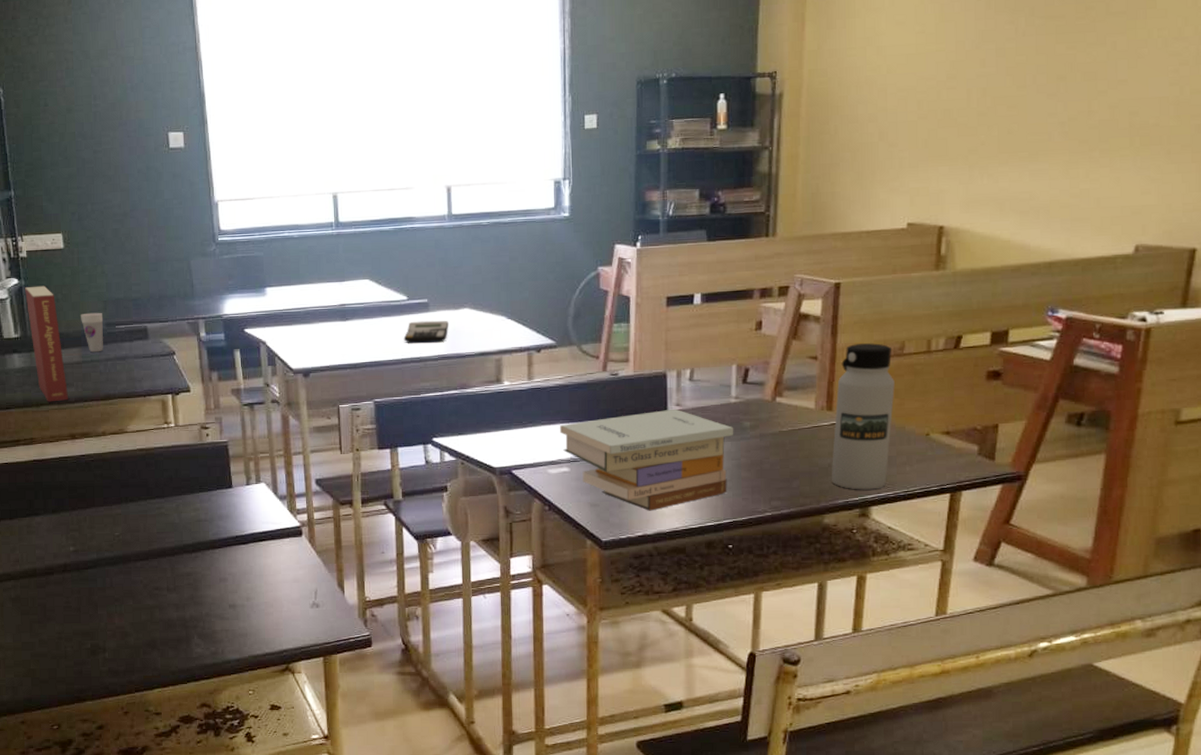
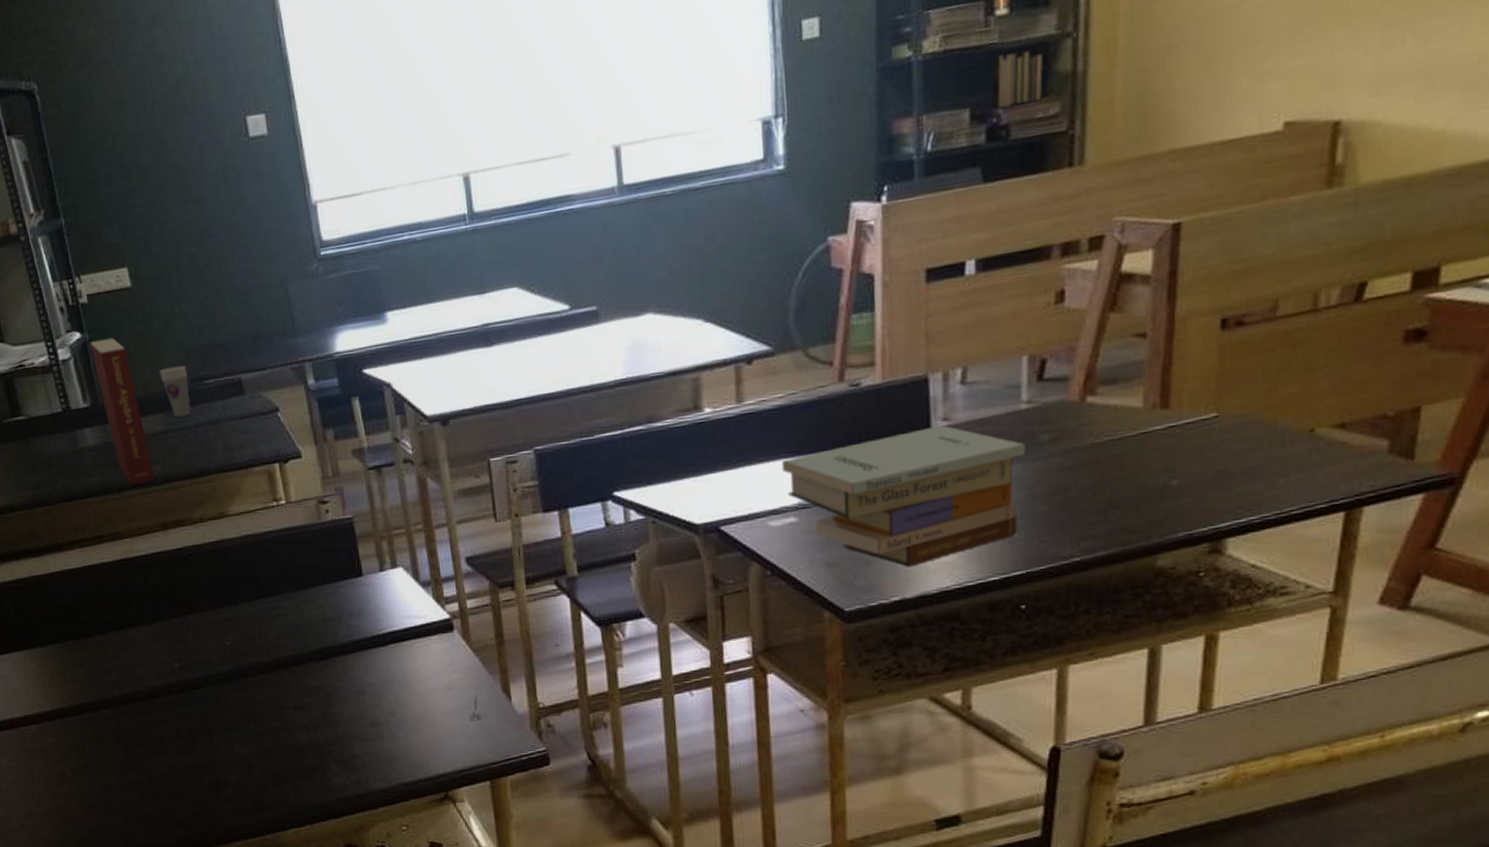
calculator: present [403,320,450,342] -> none [567,332,628,367]
books: none [714,155,750,192] -> present [992,50,1044,109]
water bottle: present [831,343,895,490] -> none [1167,305,1263,517]

